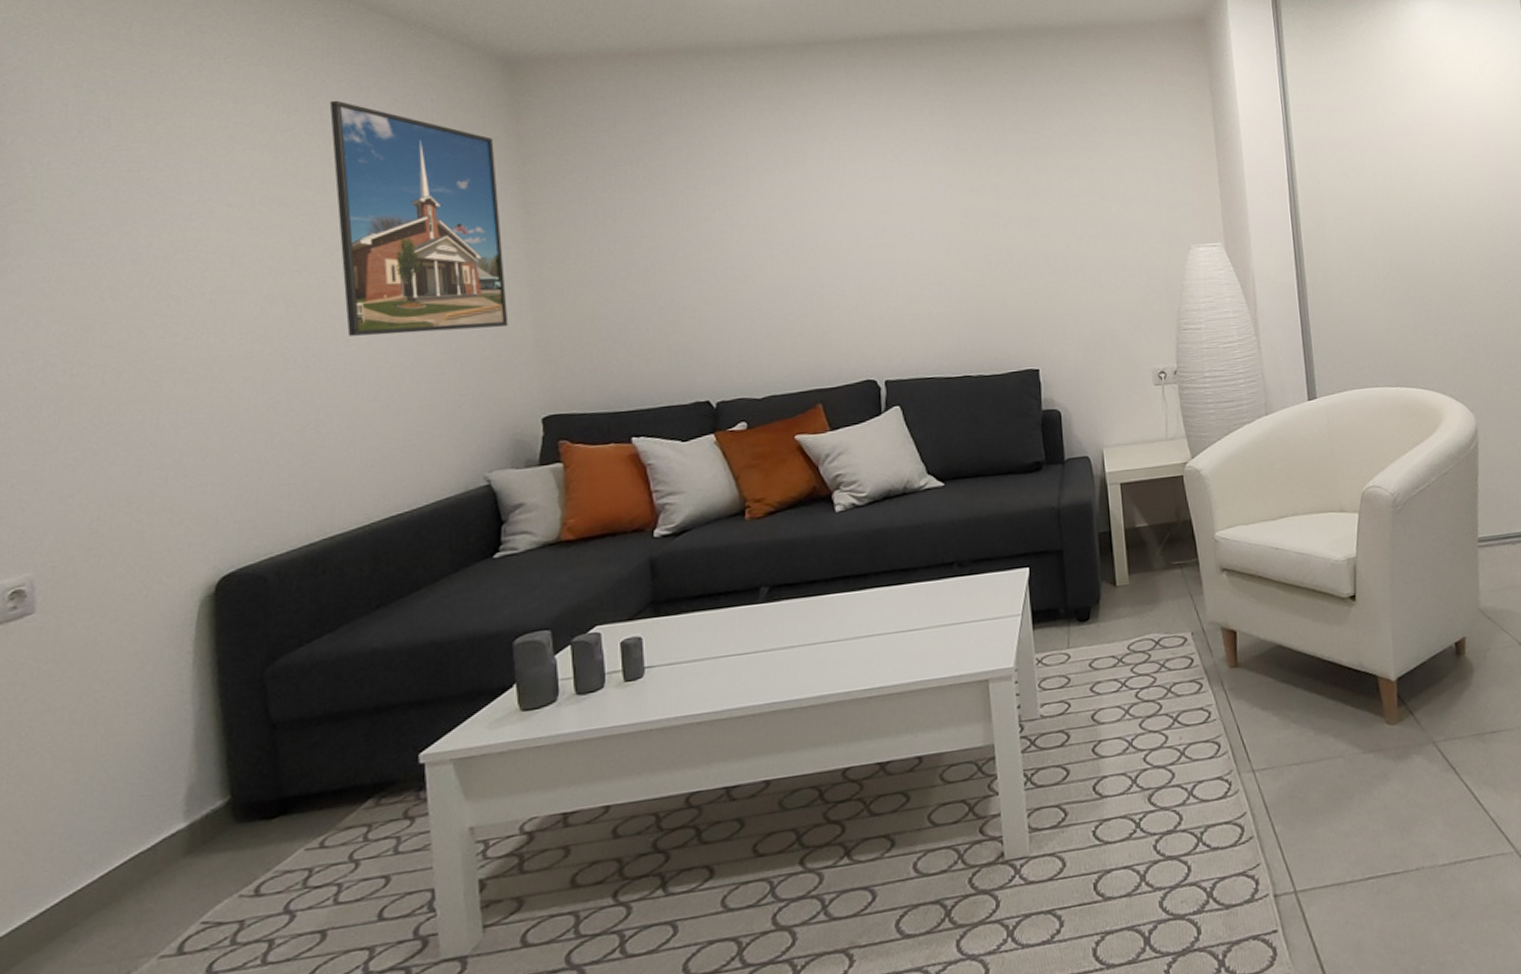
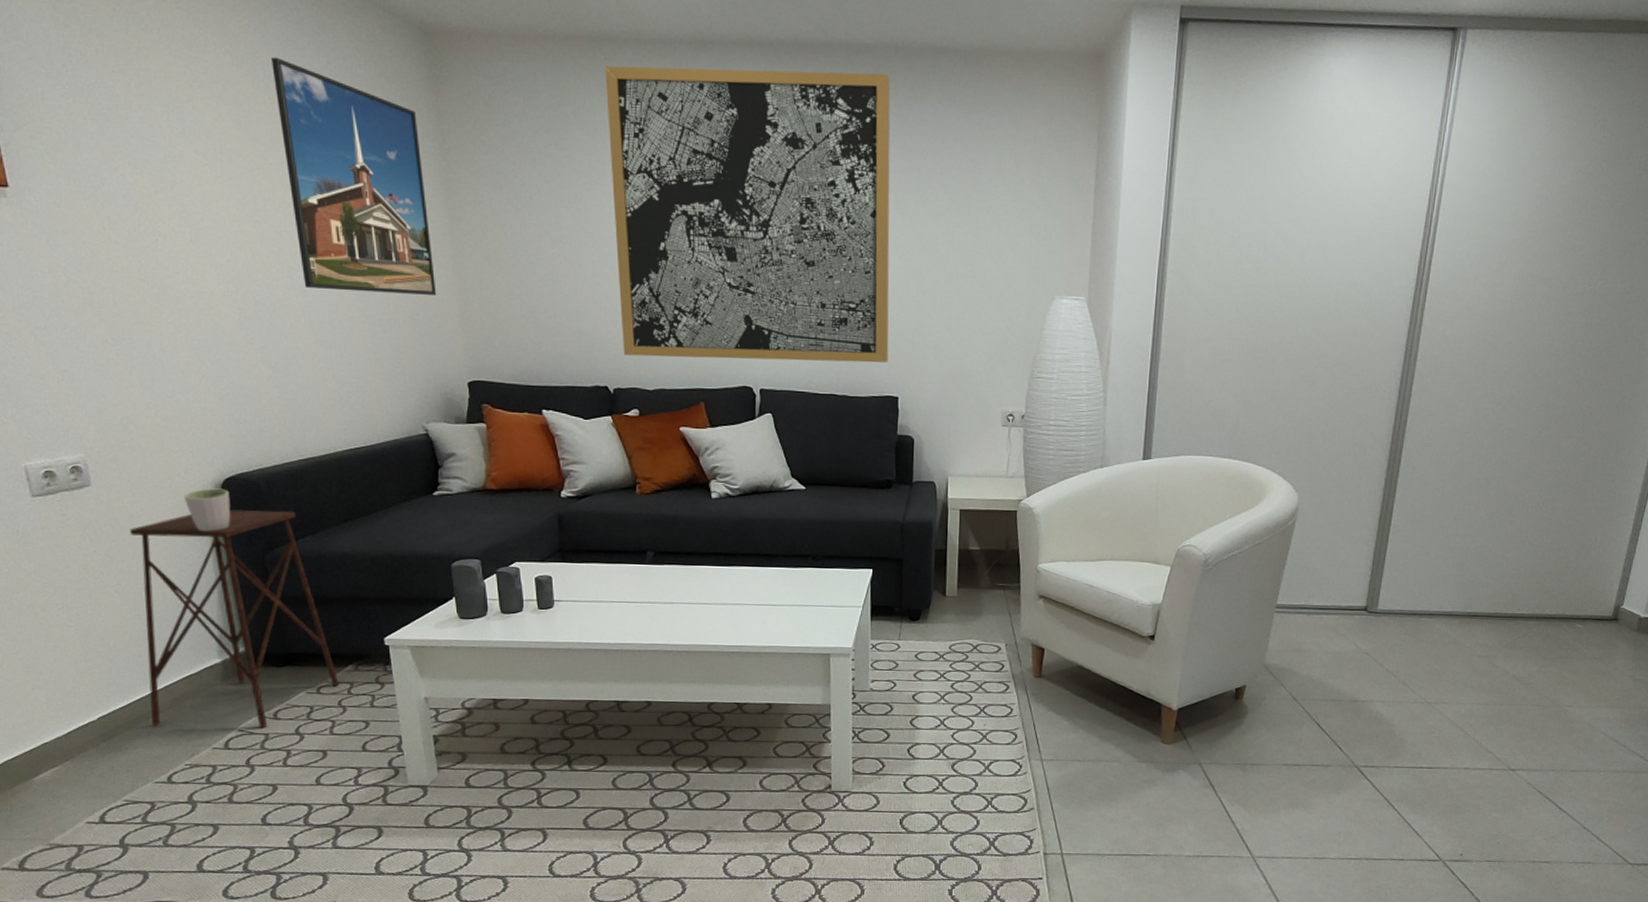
side table: none [73,605,353,939] -> present [130,509,339,728]
mug: none [162,590,226,651] -> present [183,488,231,532]
wall art: none [703,55,1024,364] -> present [605,65,891,363]

